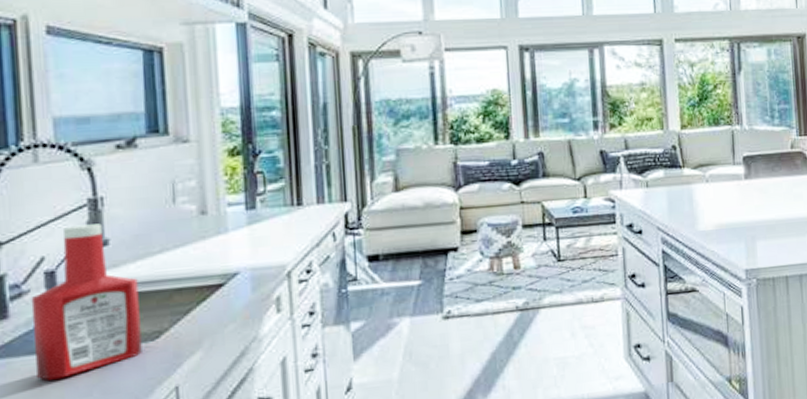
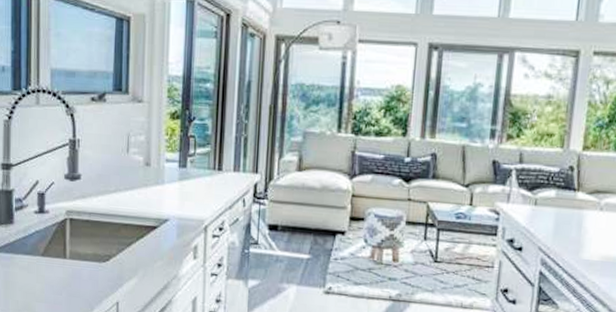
ketchup bottle: present [31,223,142,380] -> none [28,159,98,277]

